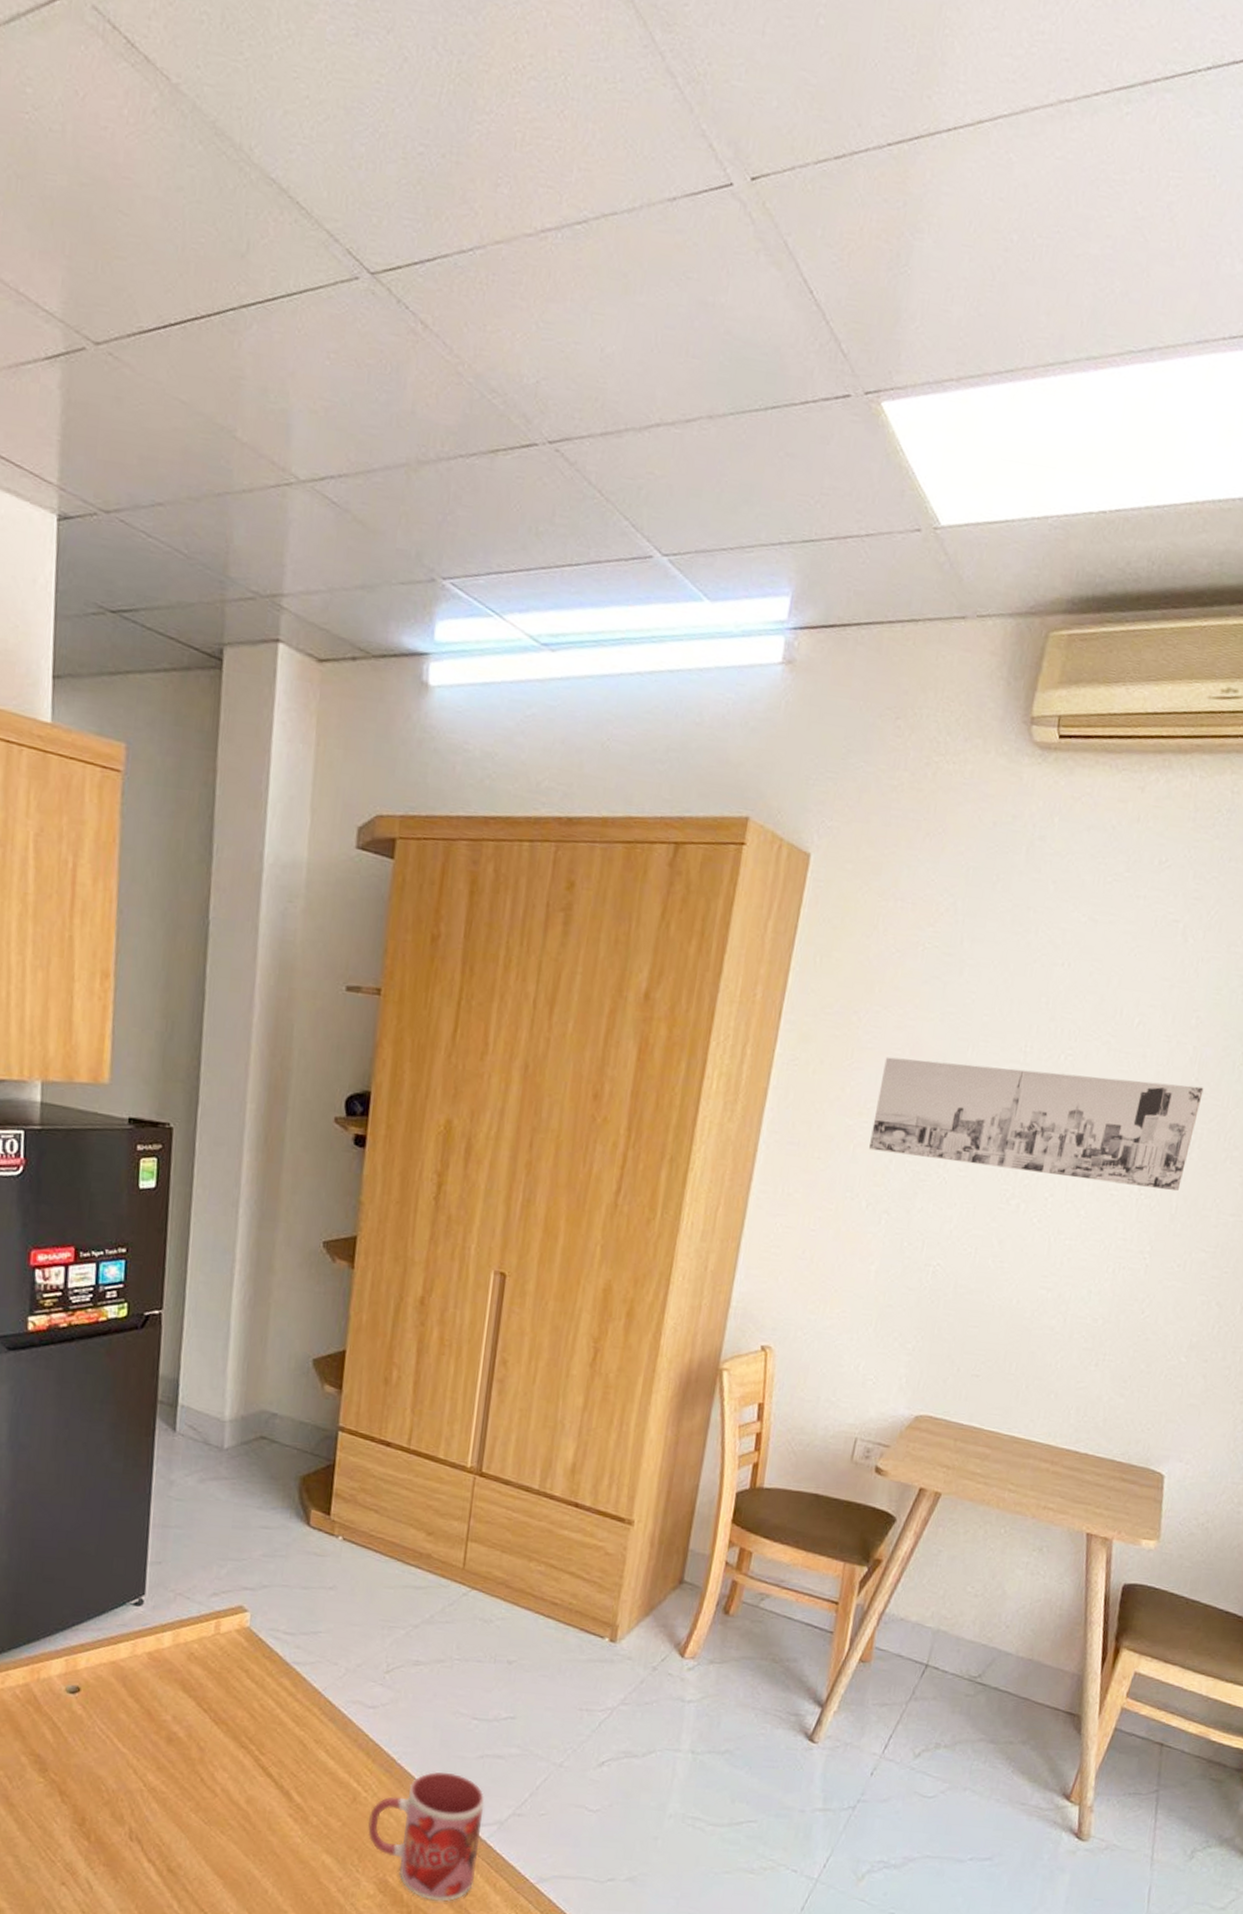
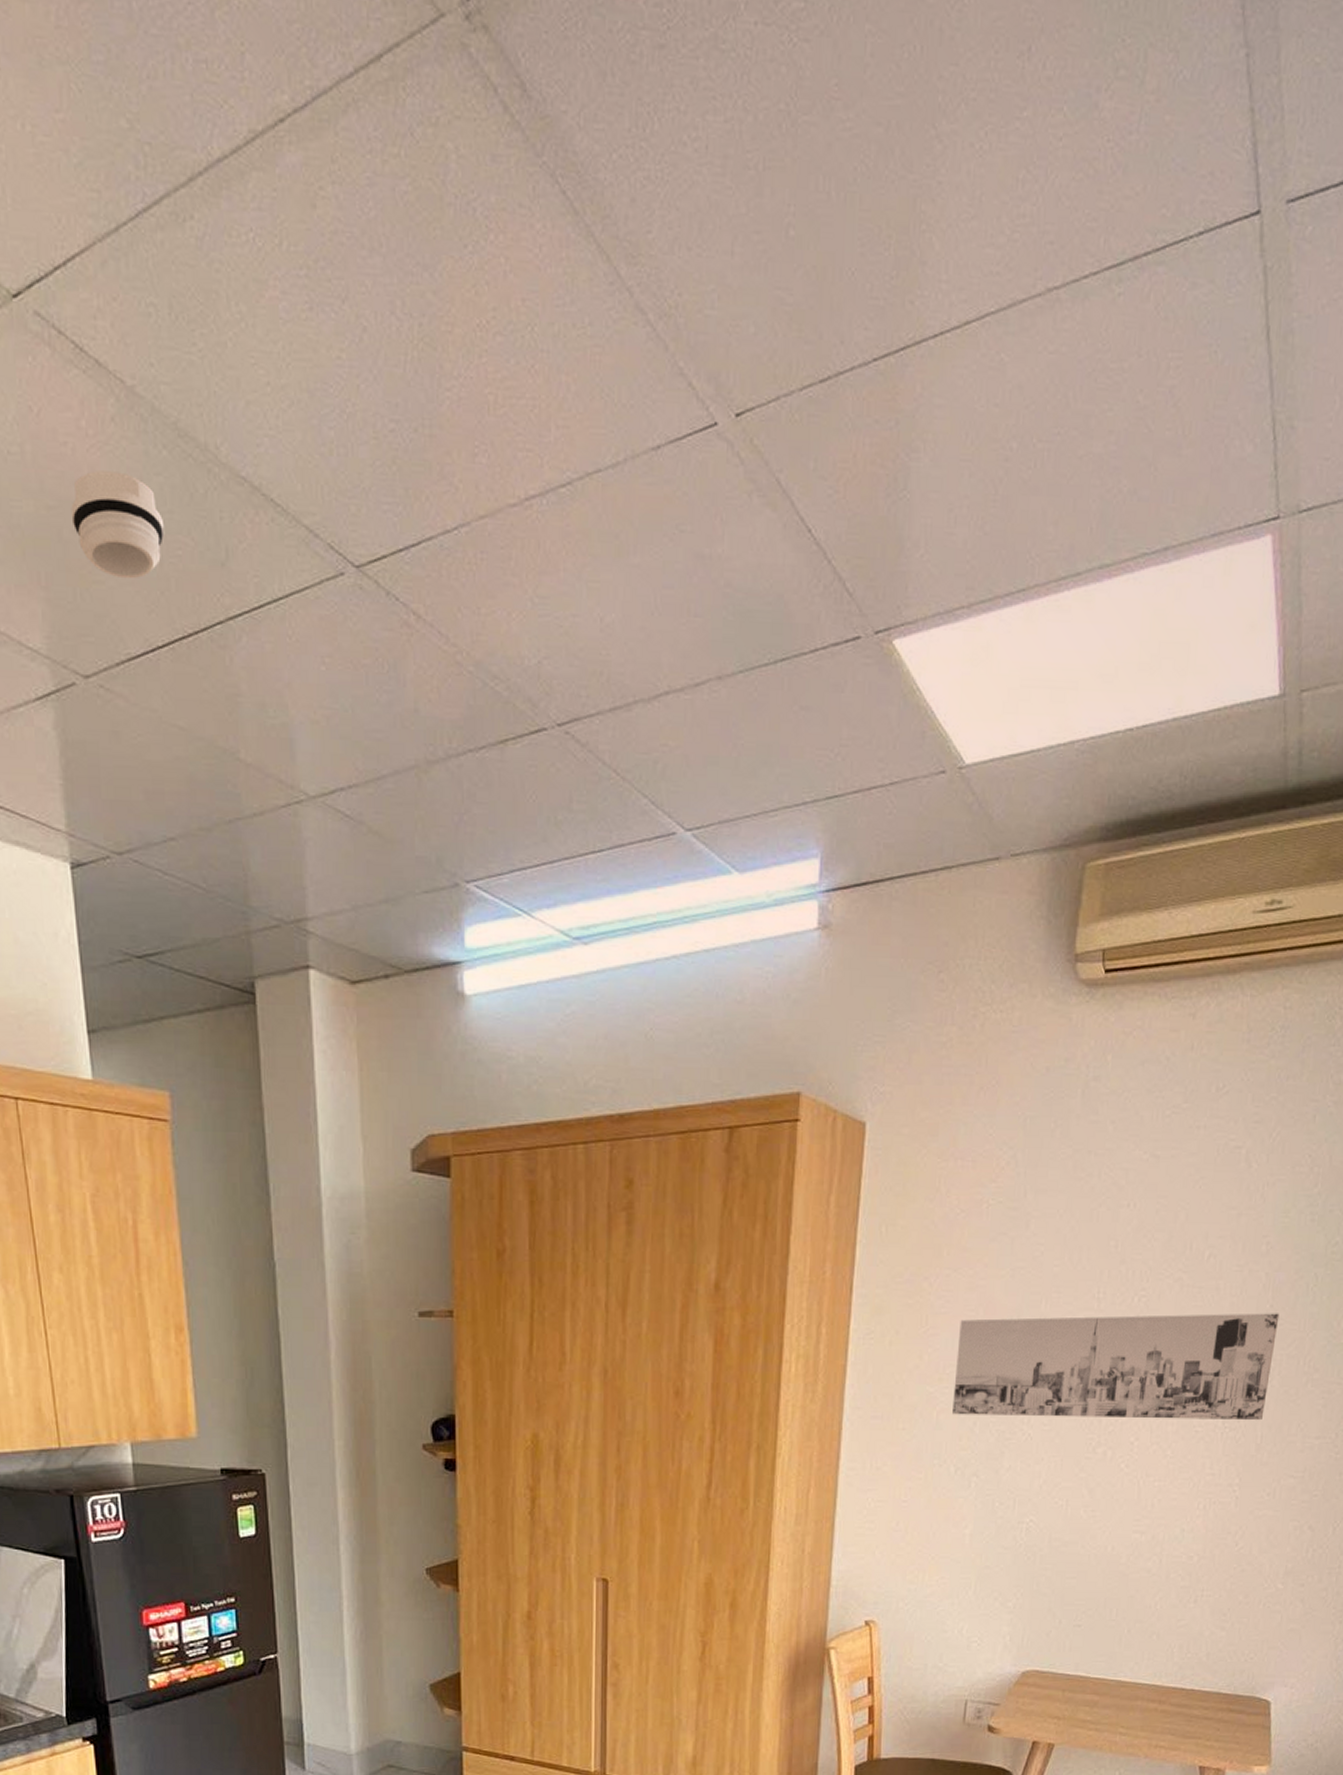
smoke detector: none [102,156,192,259] -> present [71,470,165,579]

